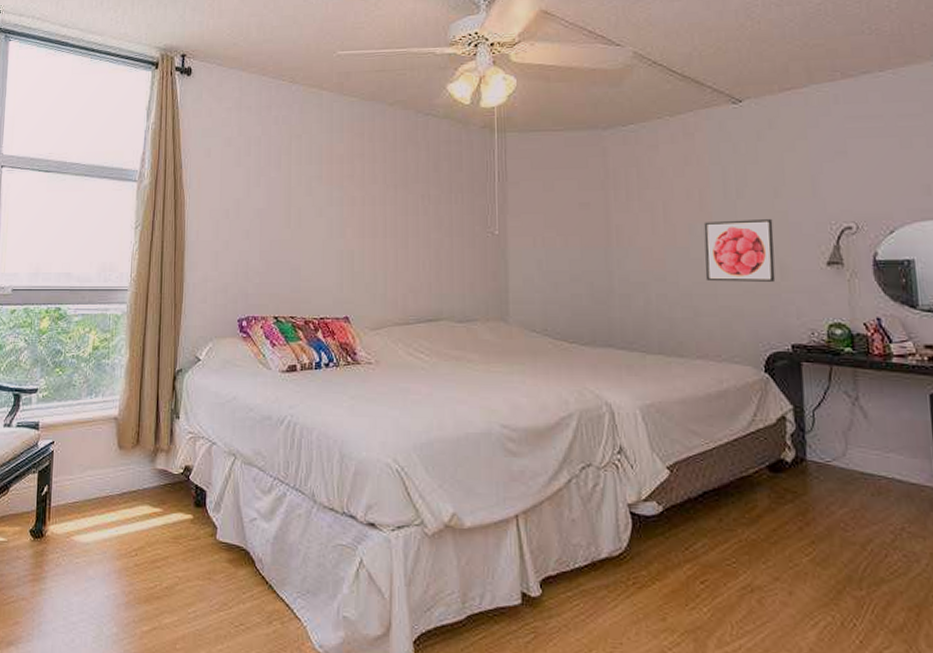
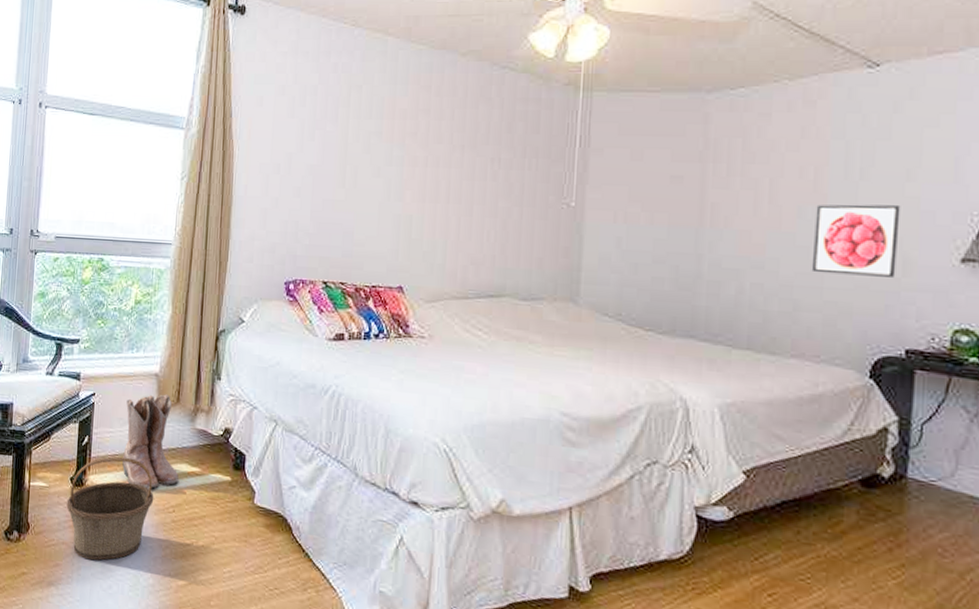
basket: none [26,503,116,614] -> present [66,456,154,561]
boots: none [83,437,141,535] -> present [122,394,180,489]

